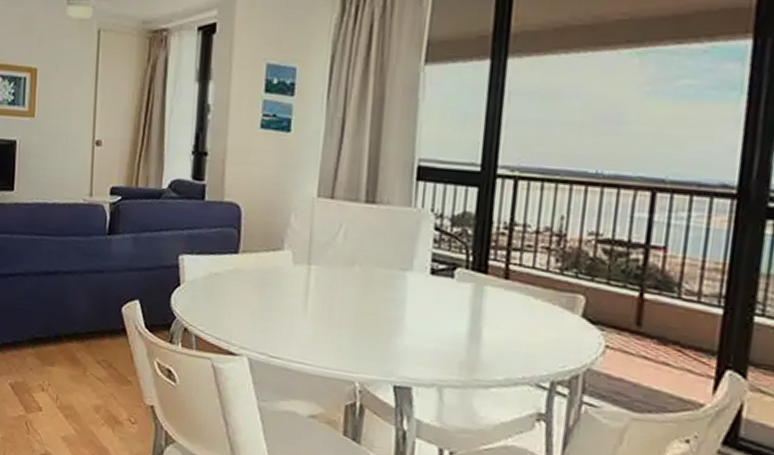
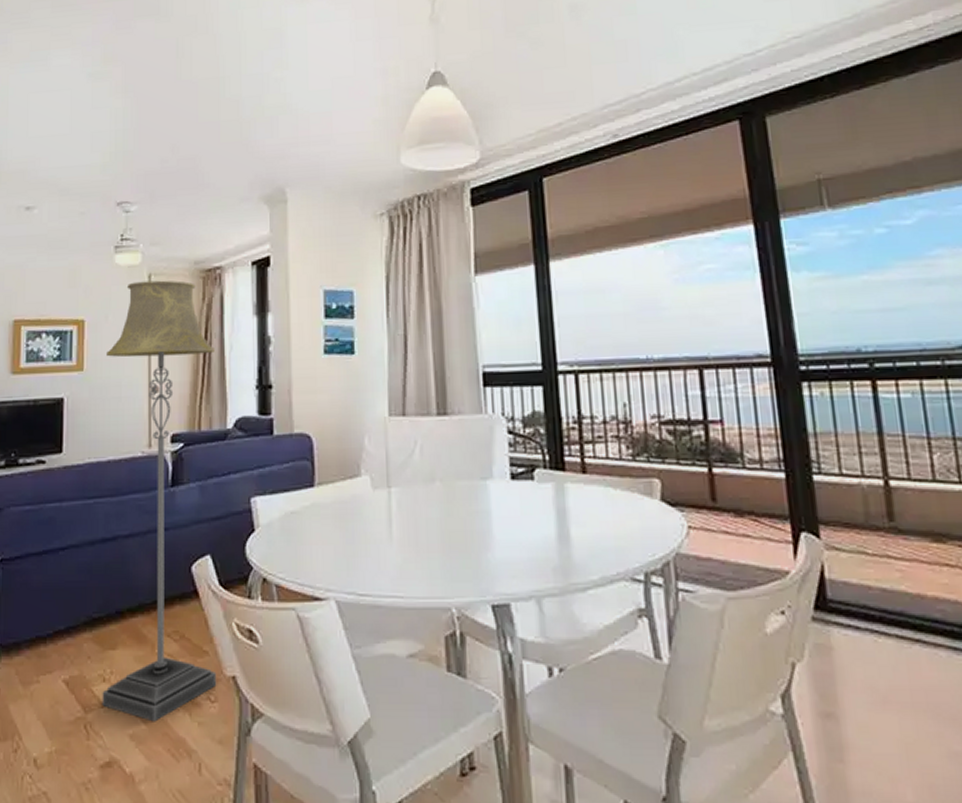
floor lamp: none [40,36,156,431] -> present [102,280,217,722]

